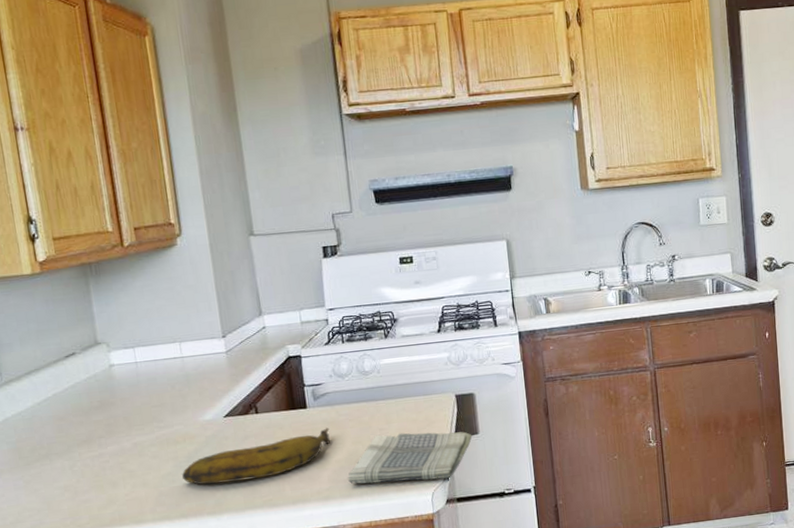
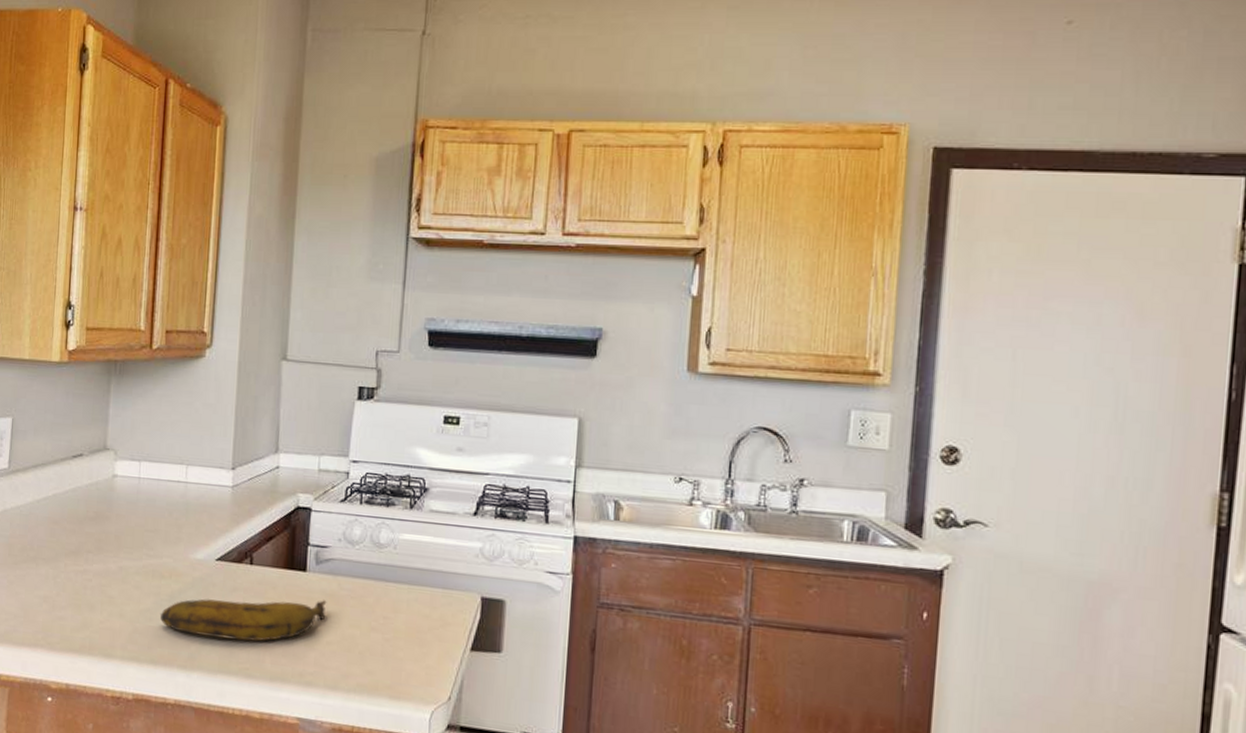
dish towel: present [348,431,473,484] -> none [336,622,493,699]

